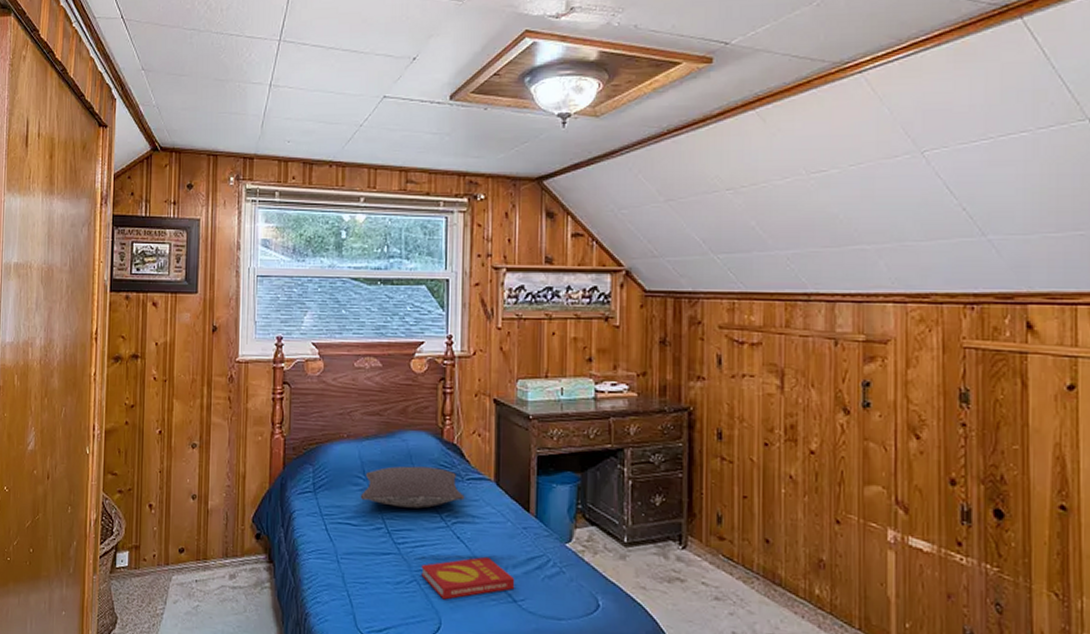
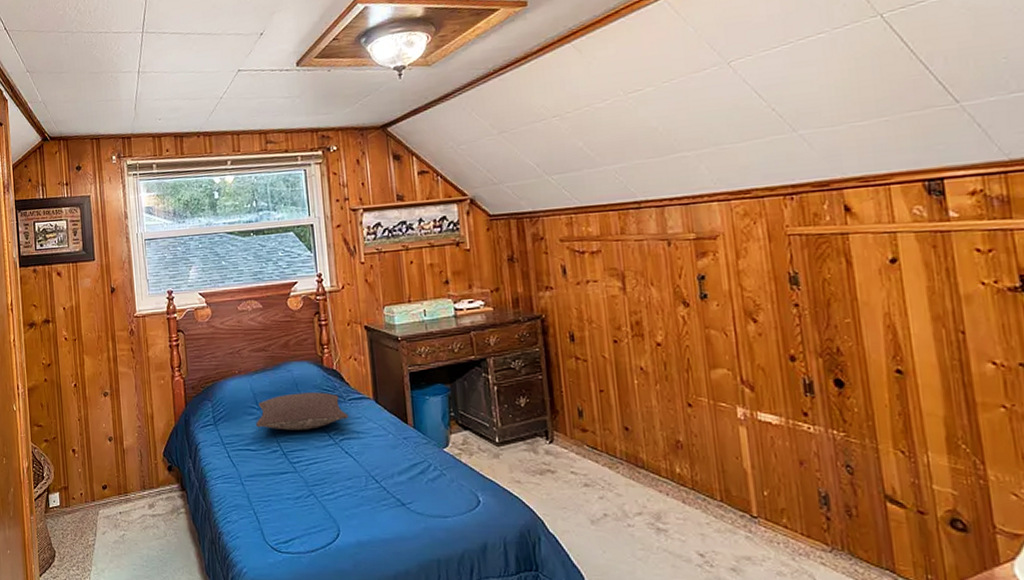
book: present [421,556,515,600] -> none [316,467,402,509]

